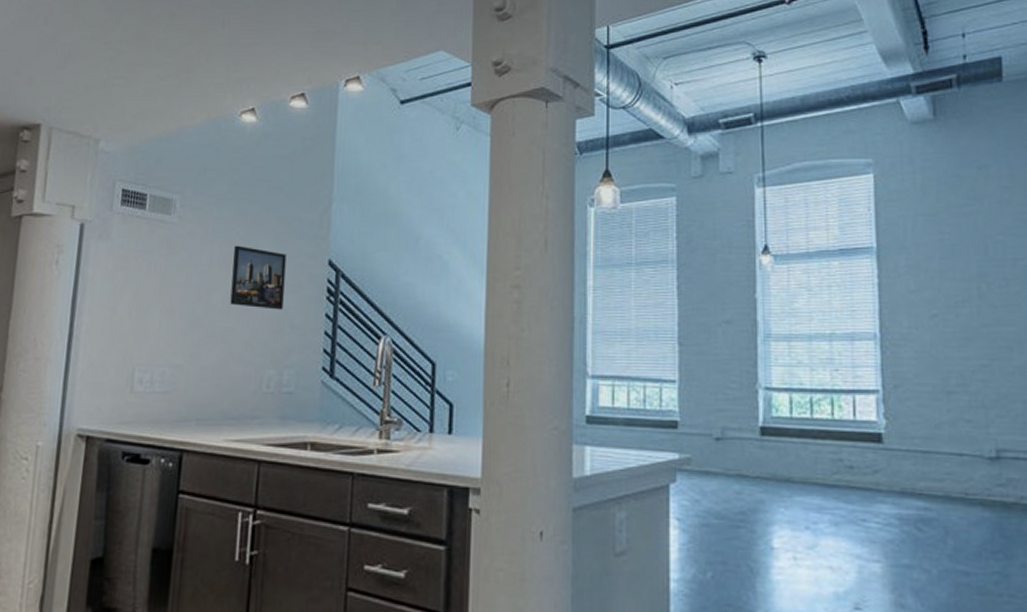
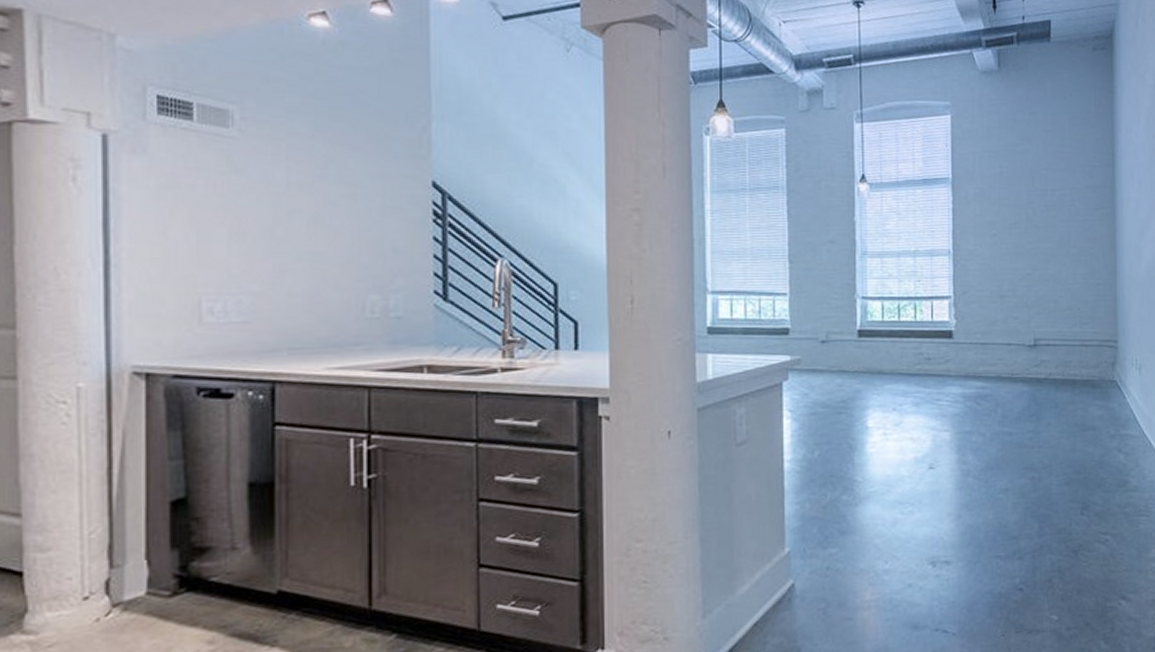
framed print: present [230,245,287,310] -> none [316,163,382,233]

